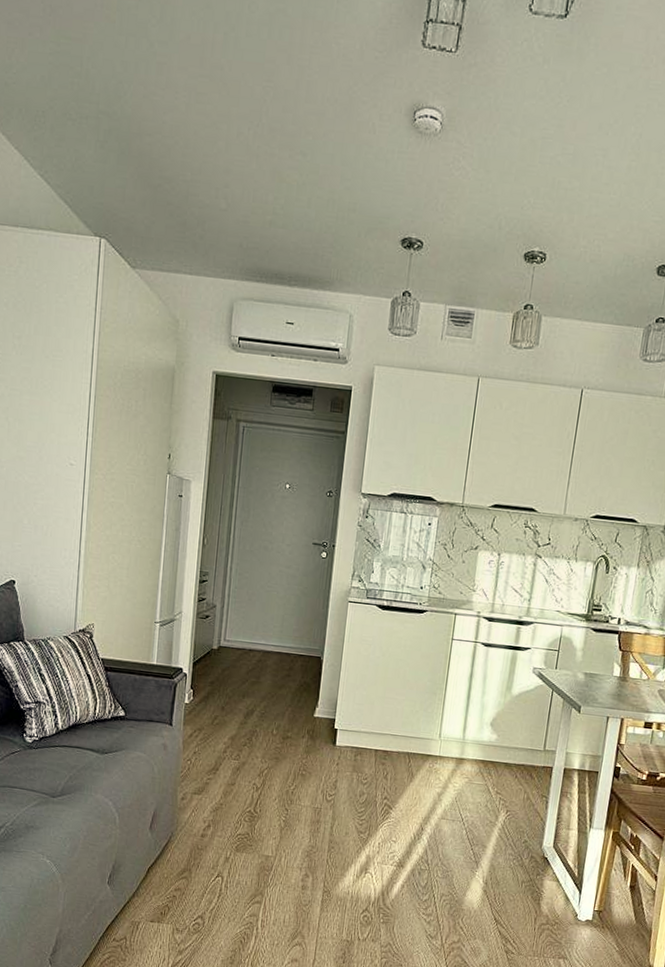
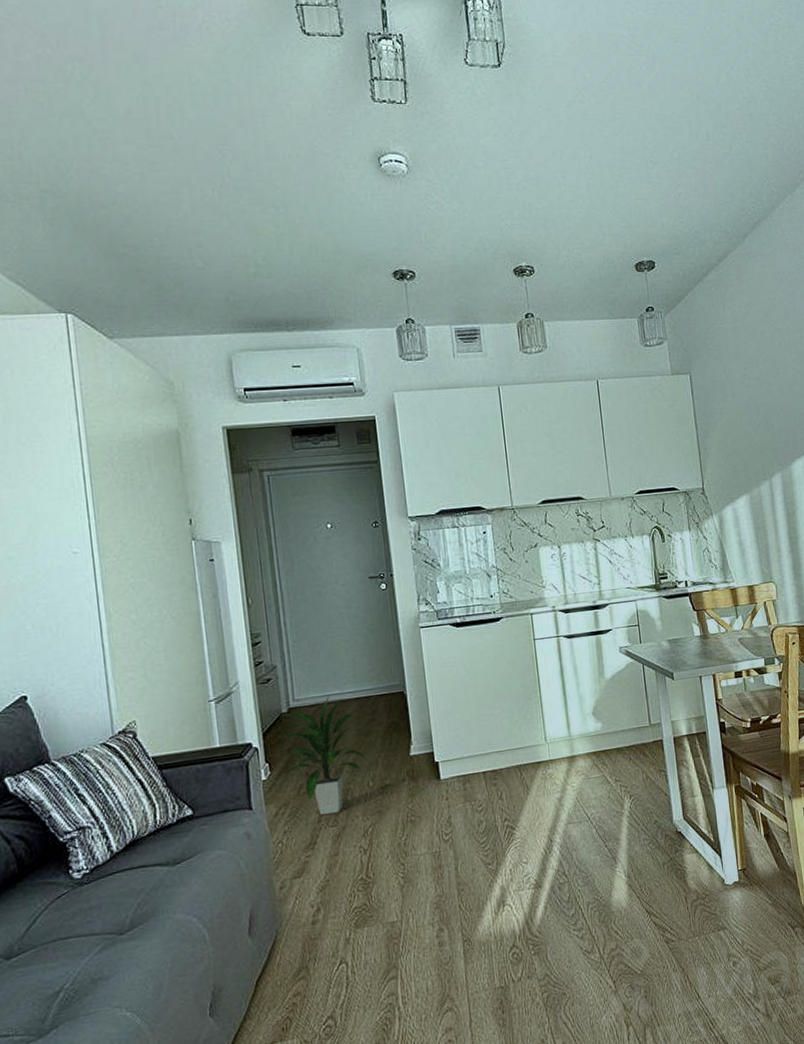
indoor plant: none [204,644,278,749] -> present [277,696,369,815]

